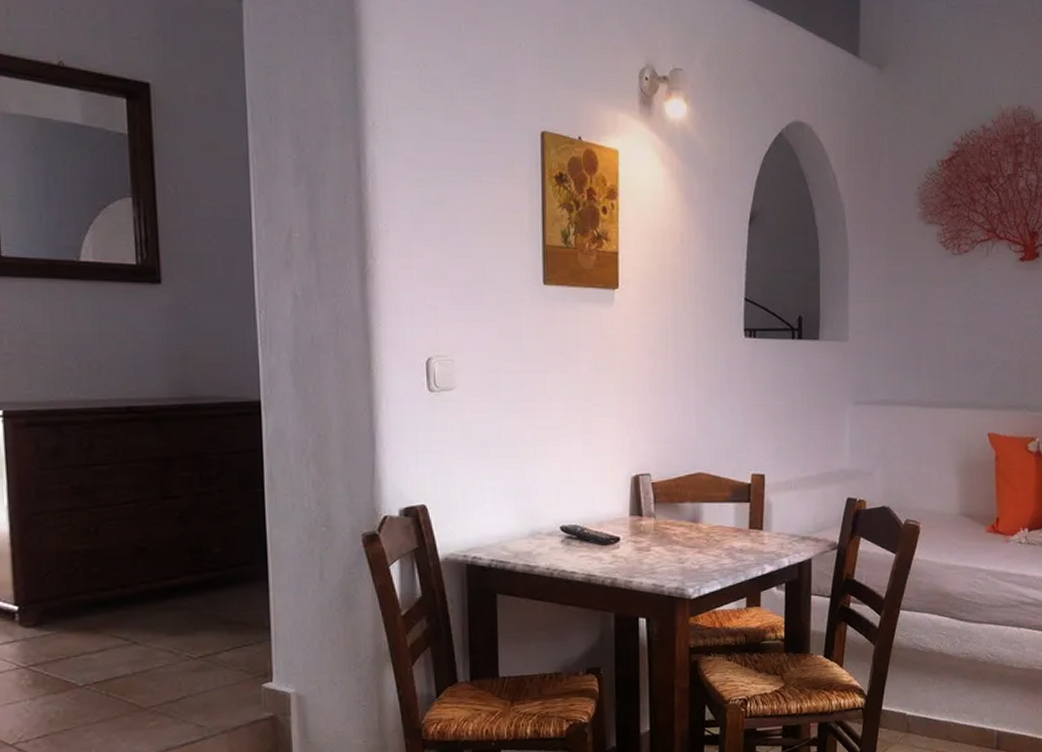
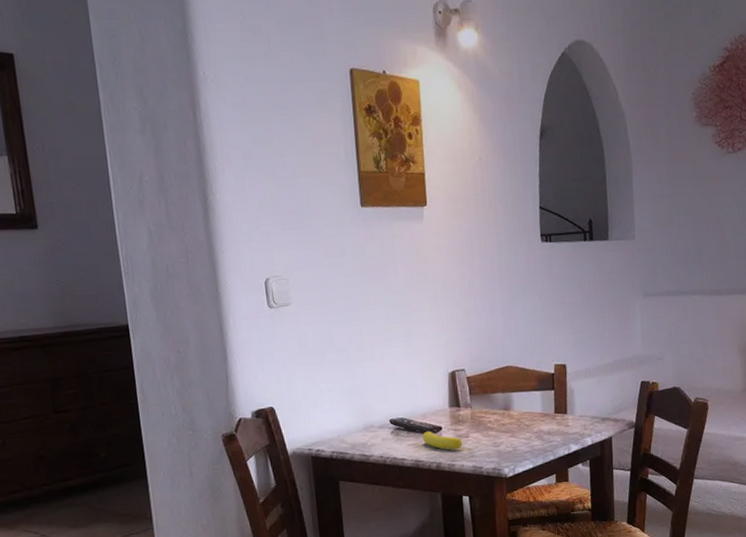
banana: none [597,541,643,565] -> present [422,431,463,450]

